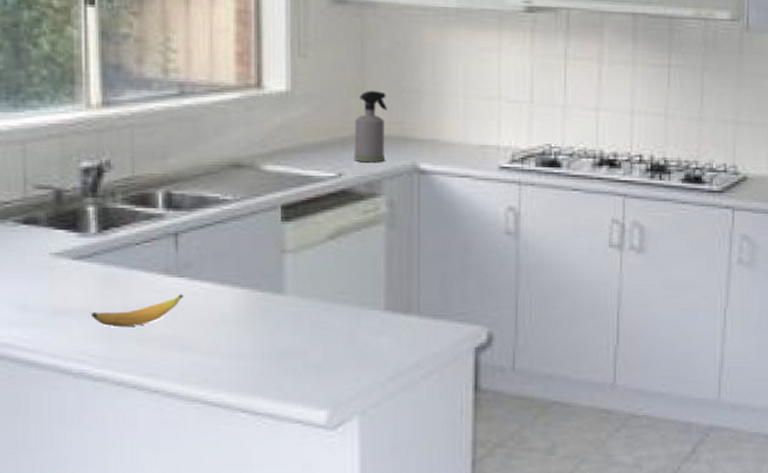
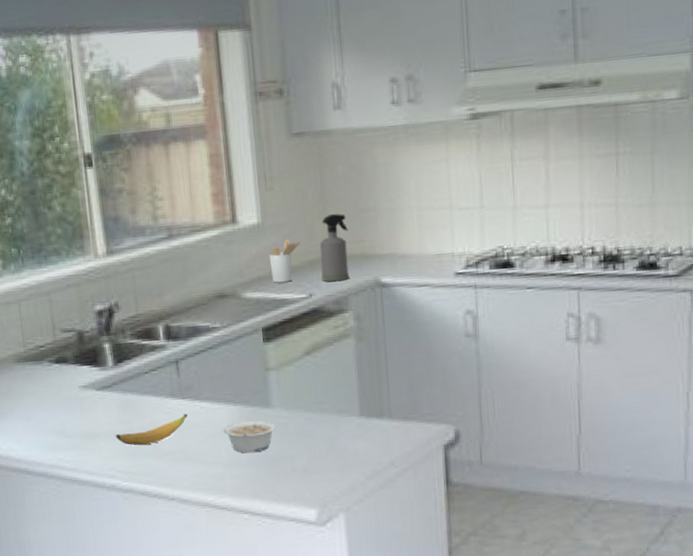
legume: none [224,307,288,344] -> present [222,420,277,453]
utensil holder: none [296,111,333,158] -> present [269,239,300,283]

